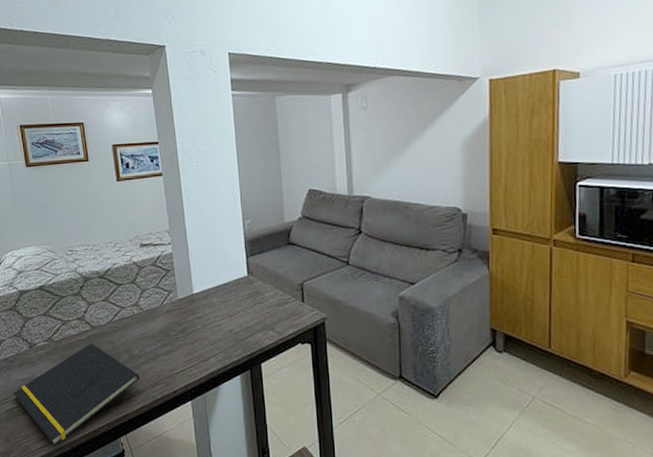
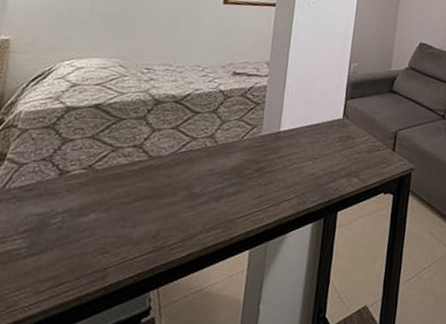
notepad: present [13,343,140,446] -> none [17,175,194,302]

